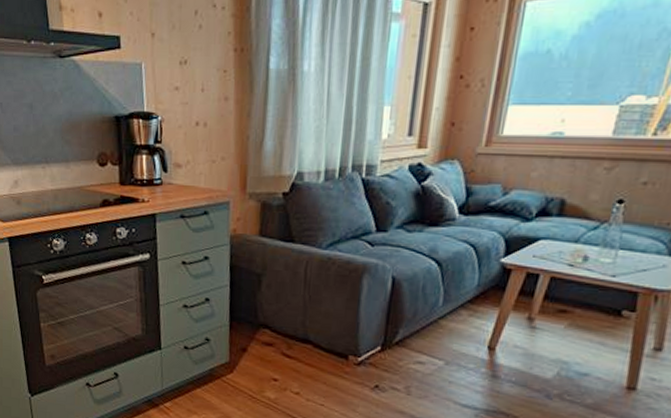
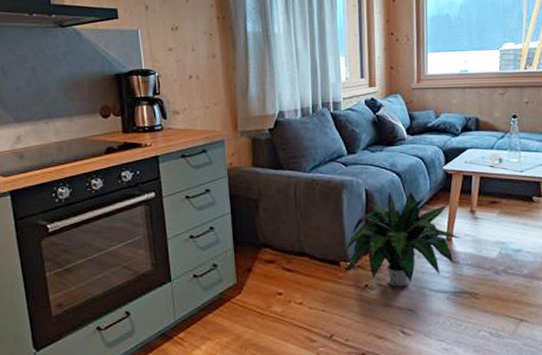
potted plant: none [351,282,507,394] -> present [343,191,461,287]

